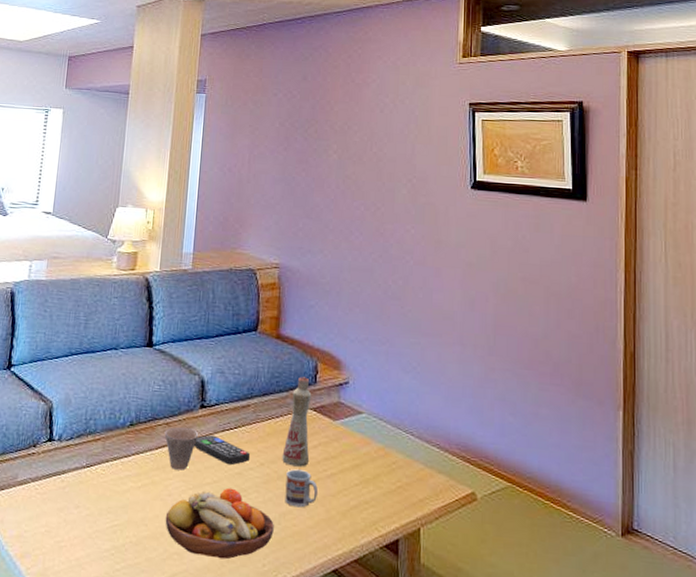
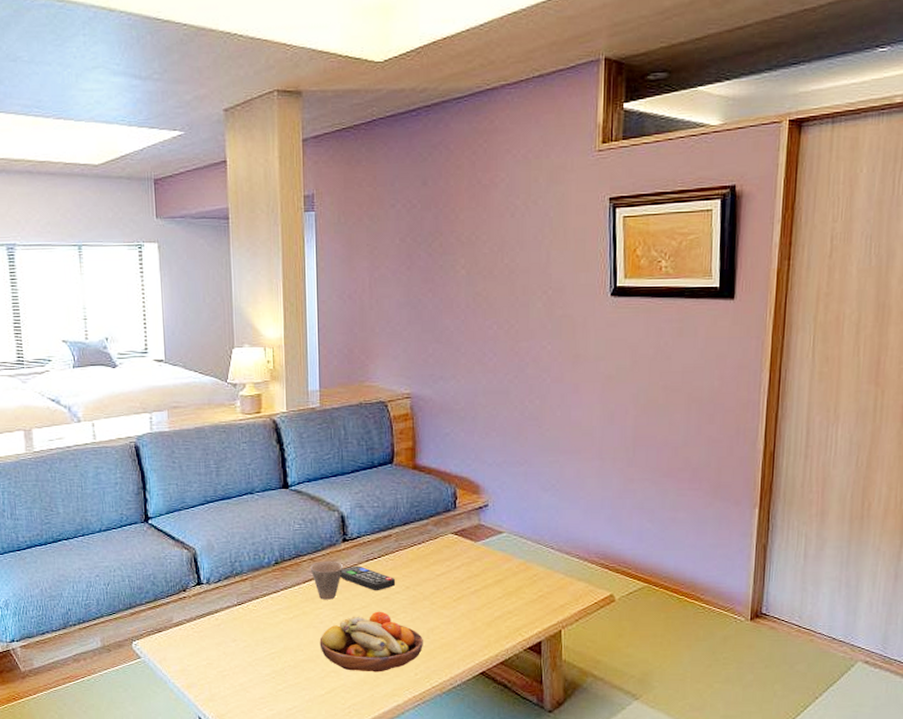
bottle: present [282,377,312,467] -> none [427,504,453,587]
cup: present [285,469,318,508] -> none [432,589,462,622]

